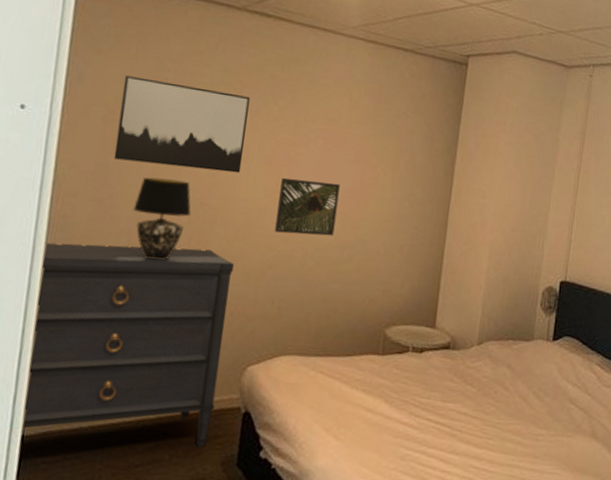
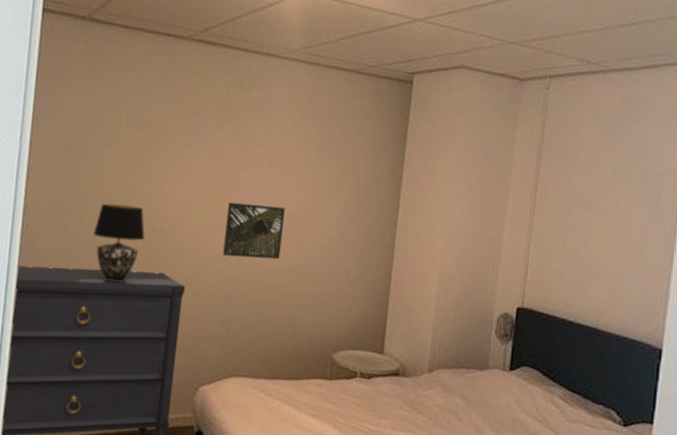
wall art: present [113,75,250,173] -> none [75,108,197,198]

